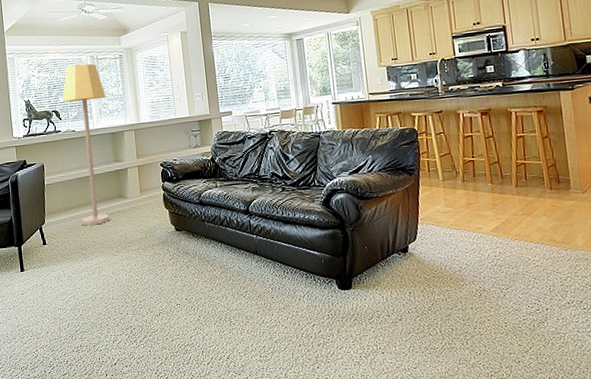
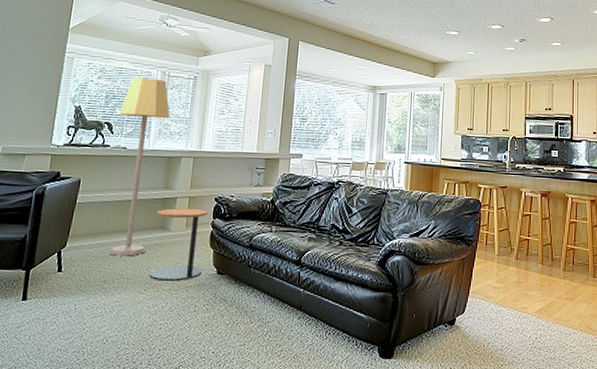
side table: none [113,175,162,243] -> present [148,207,208,281]

